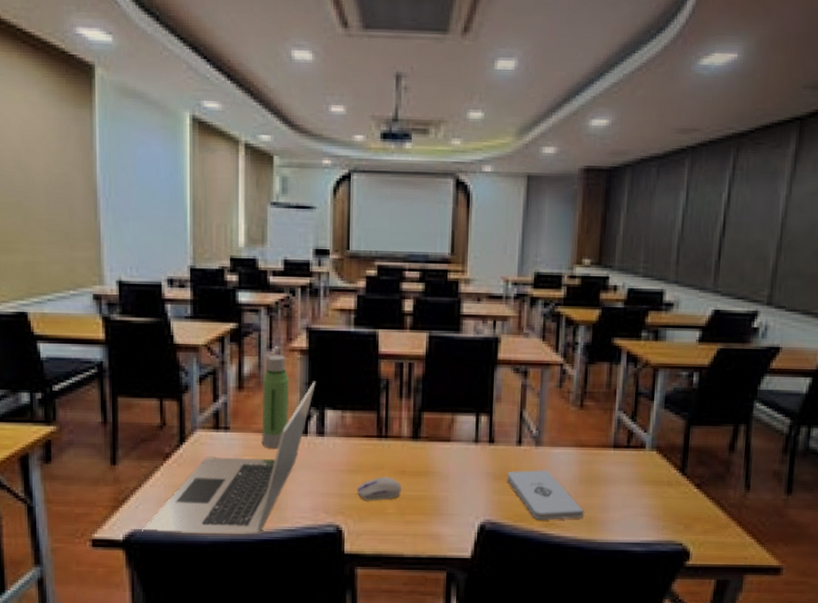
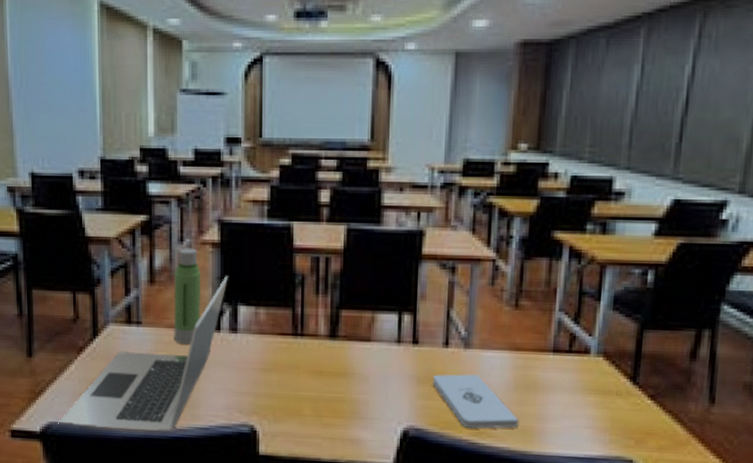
computer mouse: present [357,476,402,501] -> none [272,376,319,401]

